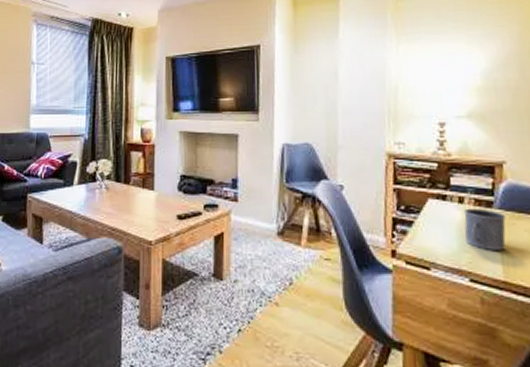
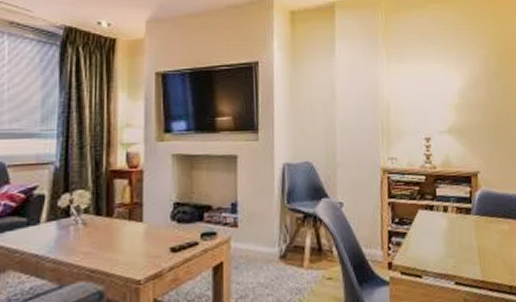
mug: present [463,208,507,250] -> none [448,215,482,254]

